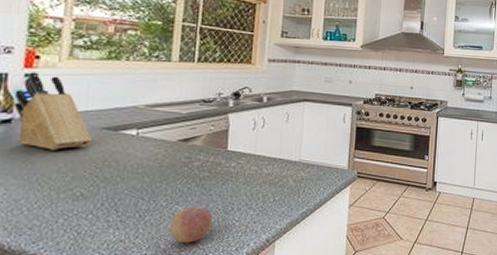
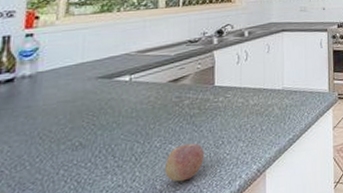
knife block: present [13,72,93,150] -> none [16,32,89,104]

